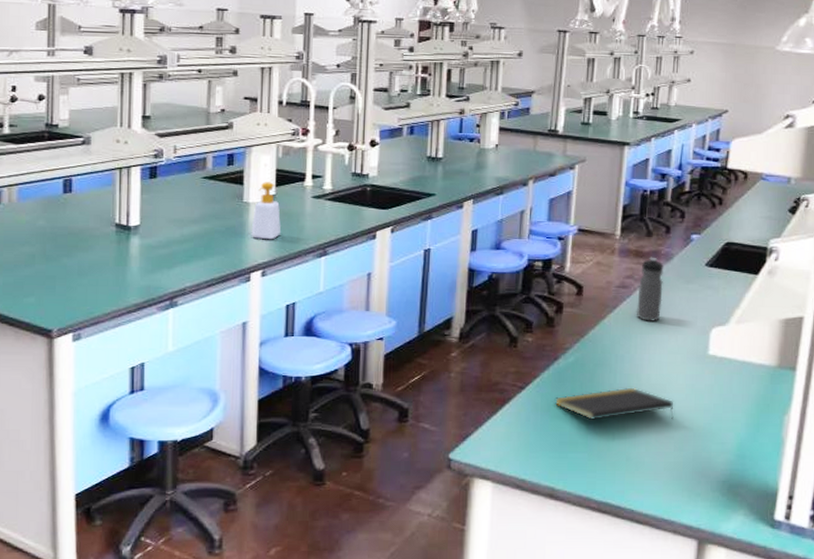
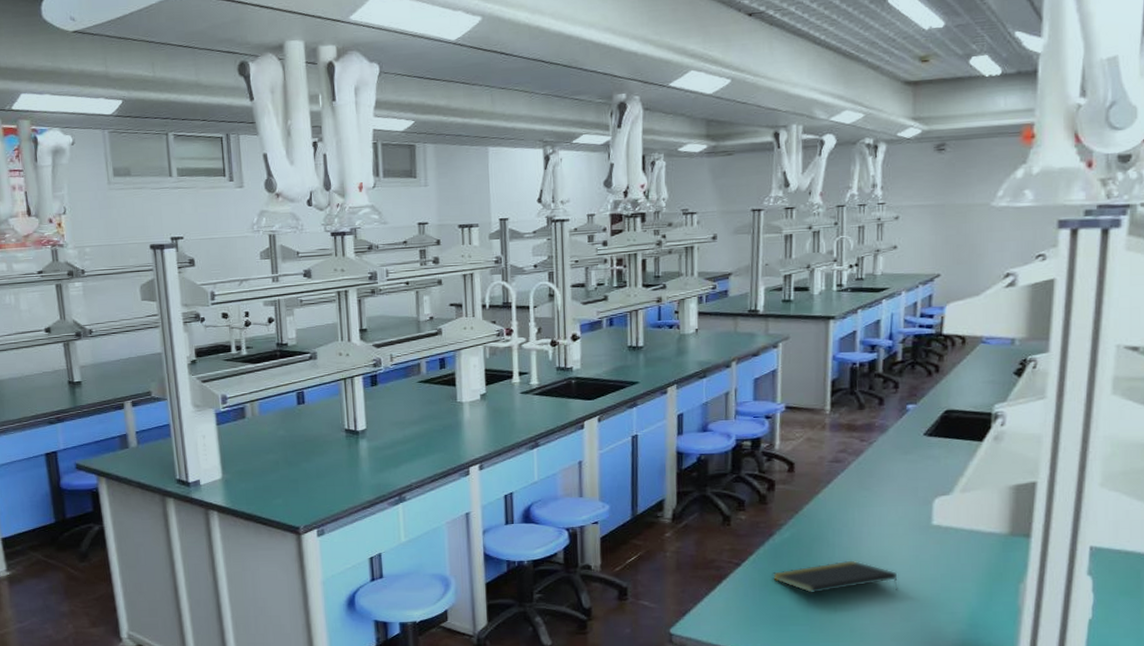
soap bottle: present [251,182,281,240] -> none [466,381,494,436]
water bottle: present [636,257,664,321] -> none [851,429,879,494]

